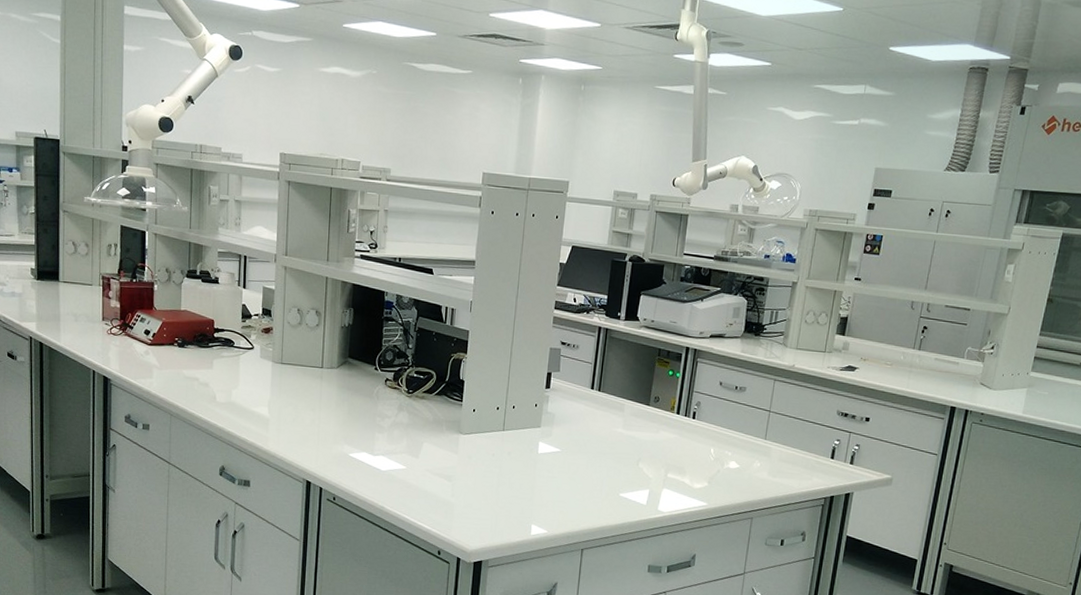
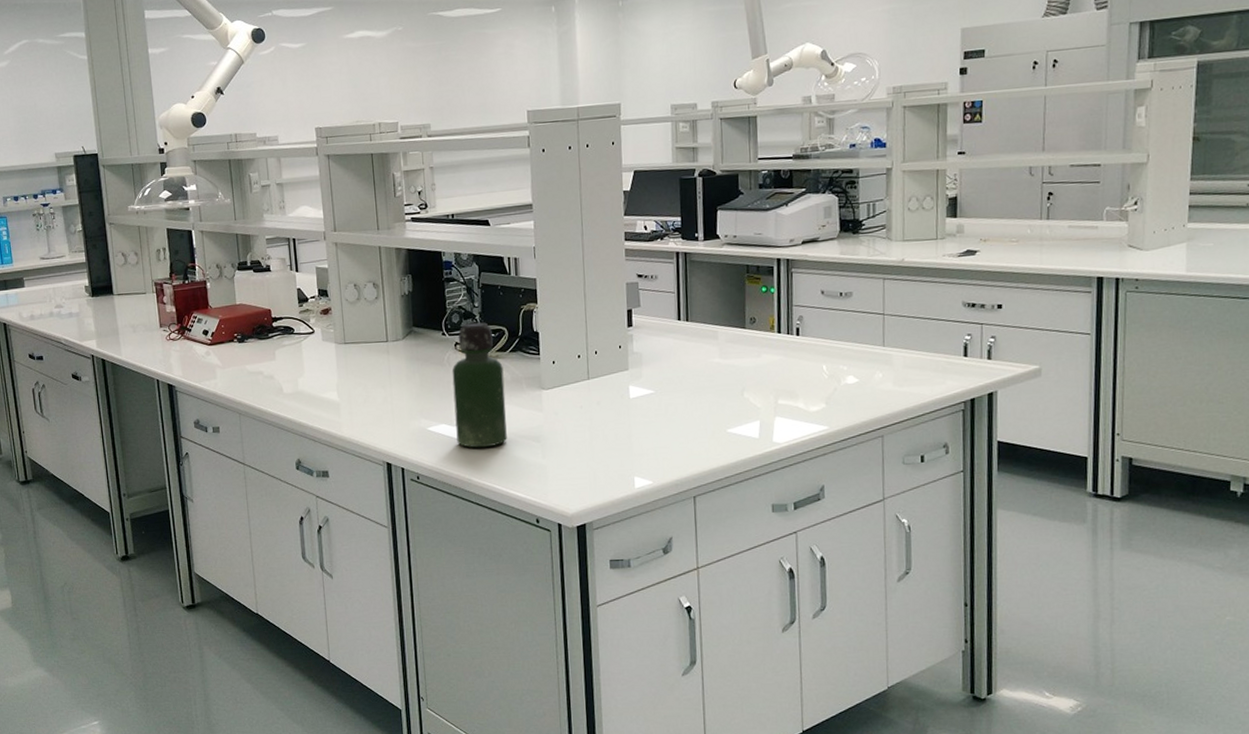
bottle: none [375,362,427,480] -> present [452,322,507,448]

